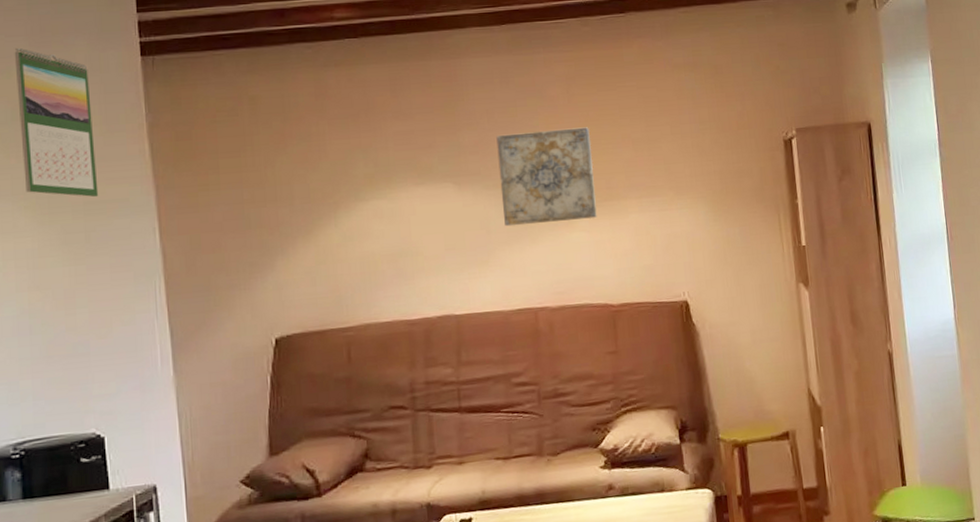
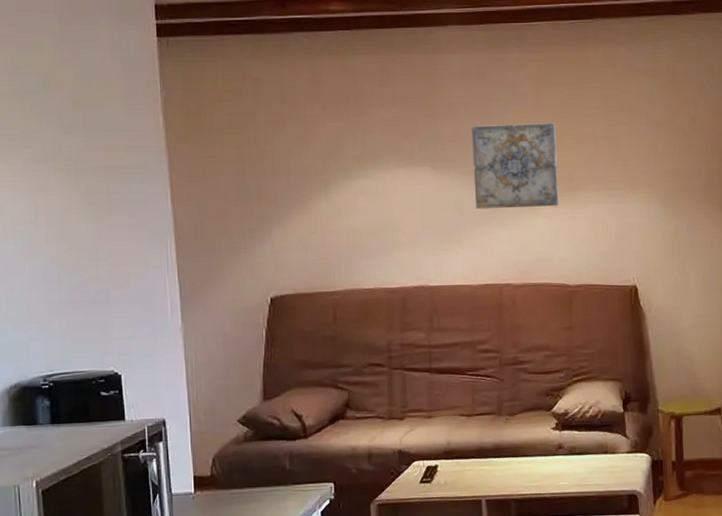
calendar: present [14,47,99,198] -> none [45,23,119,163]

